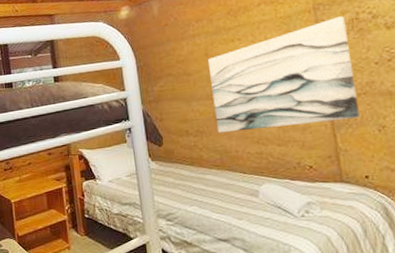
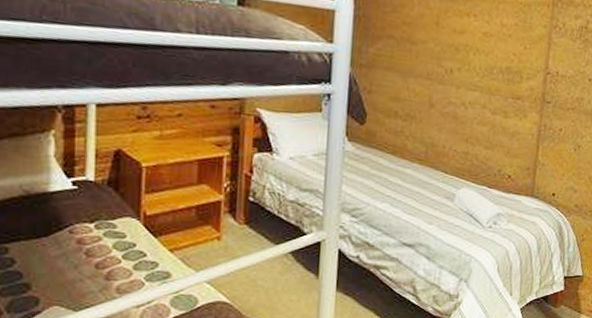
wall art: present [207,16,360,133] -> none [429,20,577,134]

